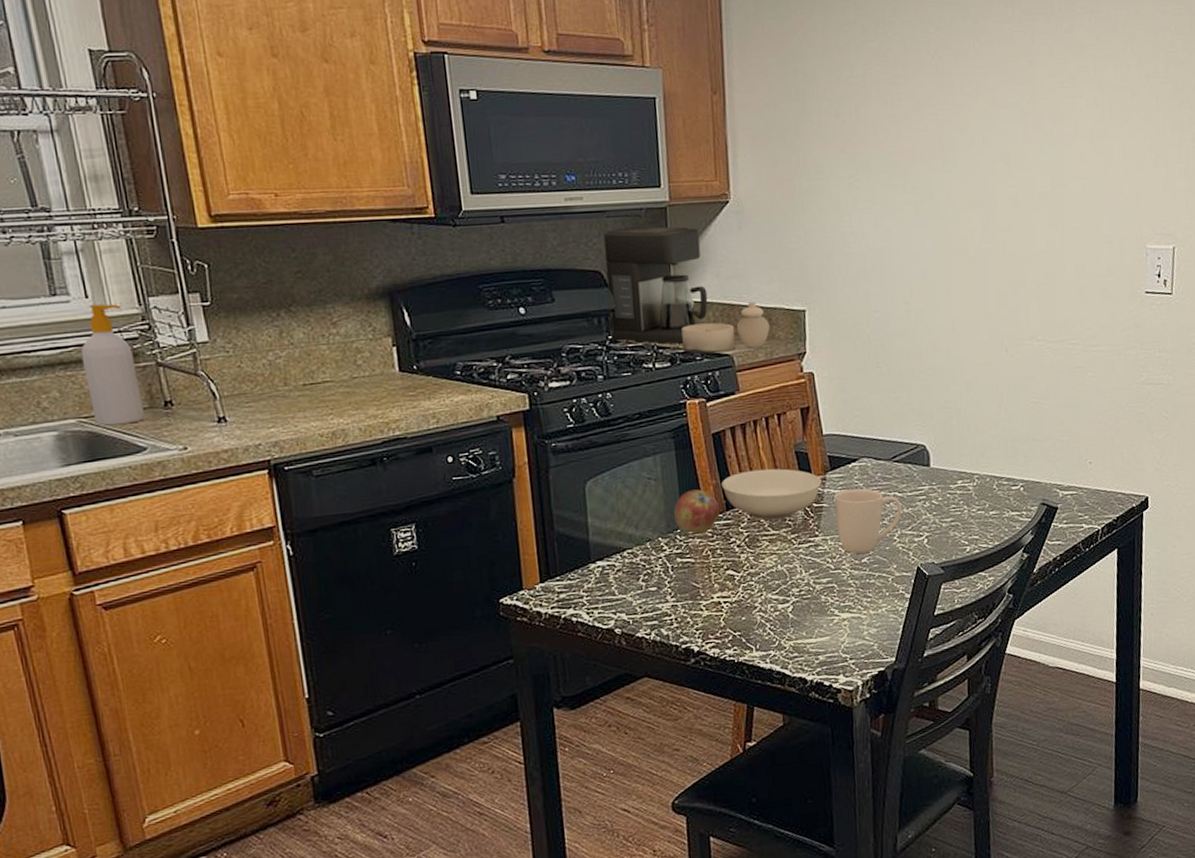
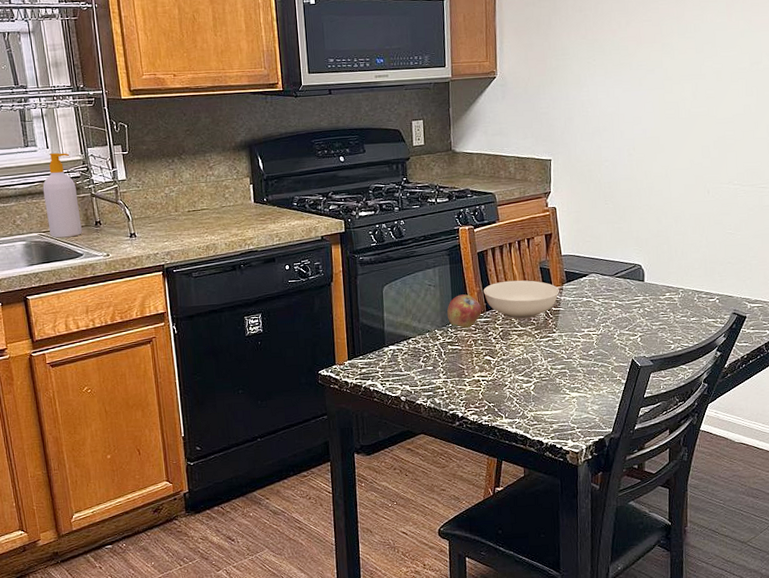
coffee maker: present [603,226,708,344] -> none [402,96,478,185]
canister: present [681,301,770,355] -> none [457,153,524,193]
mug: present [834,488,902,555] -> none [568,297,621,348]

